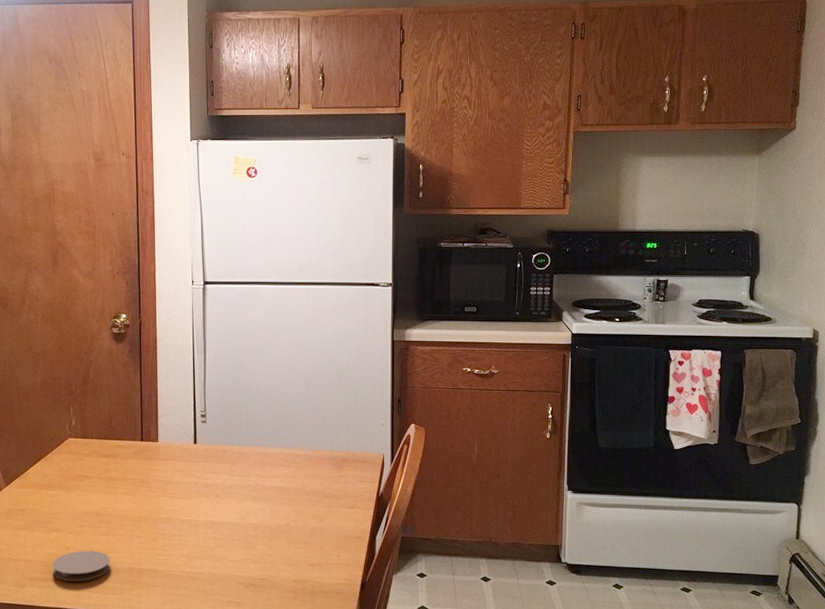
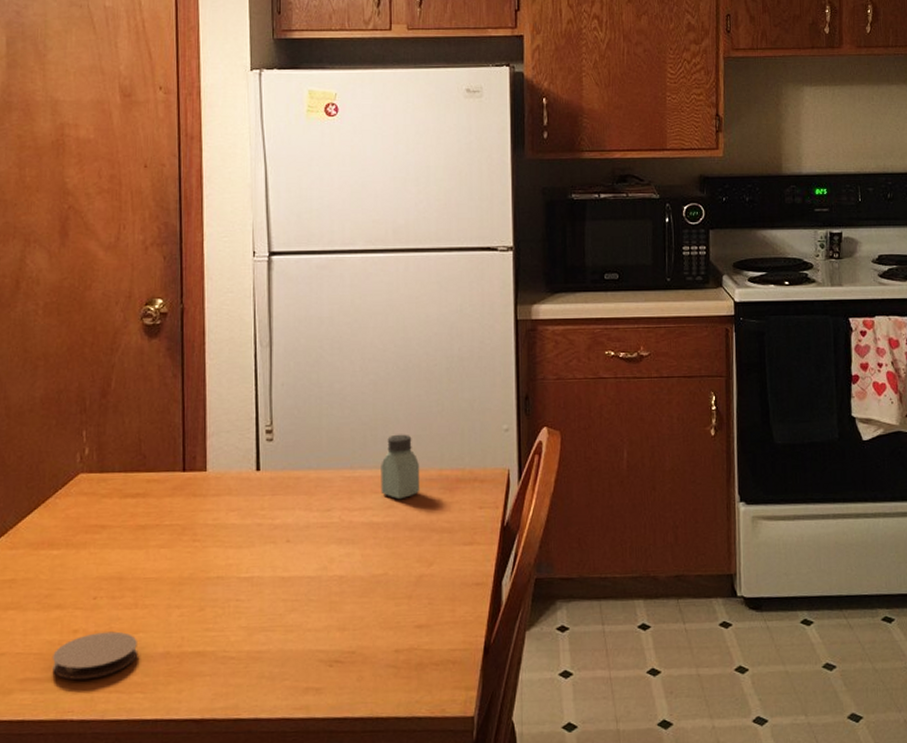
saltshaker: none [285,423,316,472] -> present [381,434,420,500]

